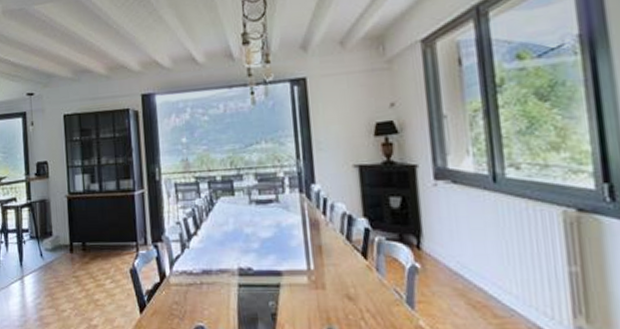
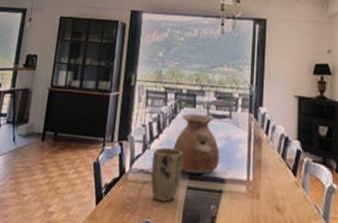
plant pot: none [193,244,230,303] -> present [150,148,183,202]
vase: none [215,202,272,270] -> present [173,113,220,174]

